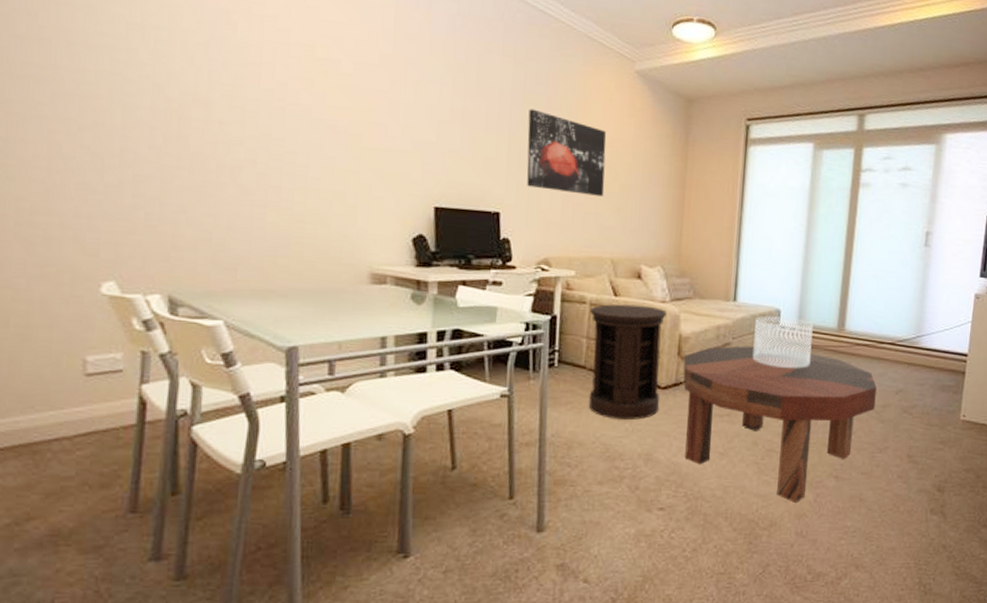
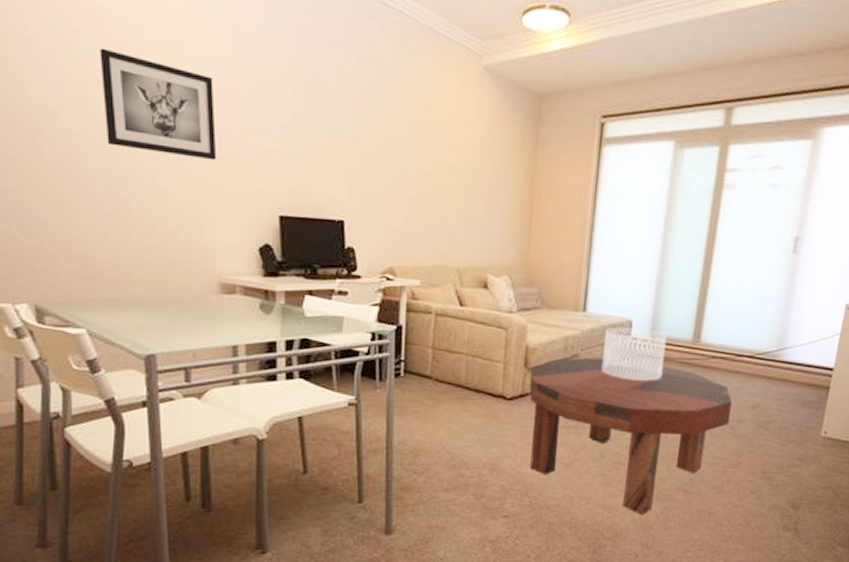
wall art: none [256,42,373,153] -> present [100,48,217,161]
wall art: present [526,108,607,197] -> none [370,110,452,203]
side table: present [588,304,667,421] -> none [434,314,513,430]

